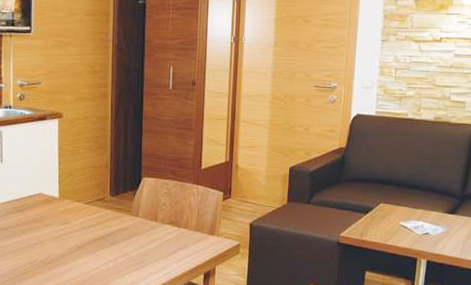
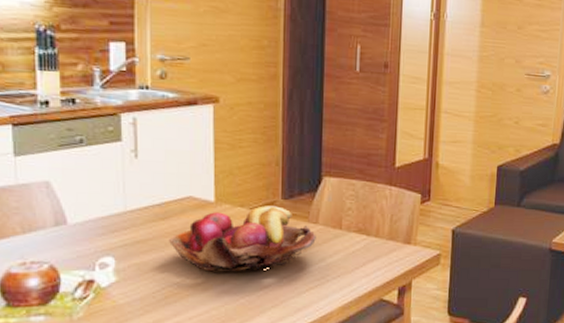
fruit basket: none [25,201,137,255] -> present [169,206,316,271]

